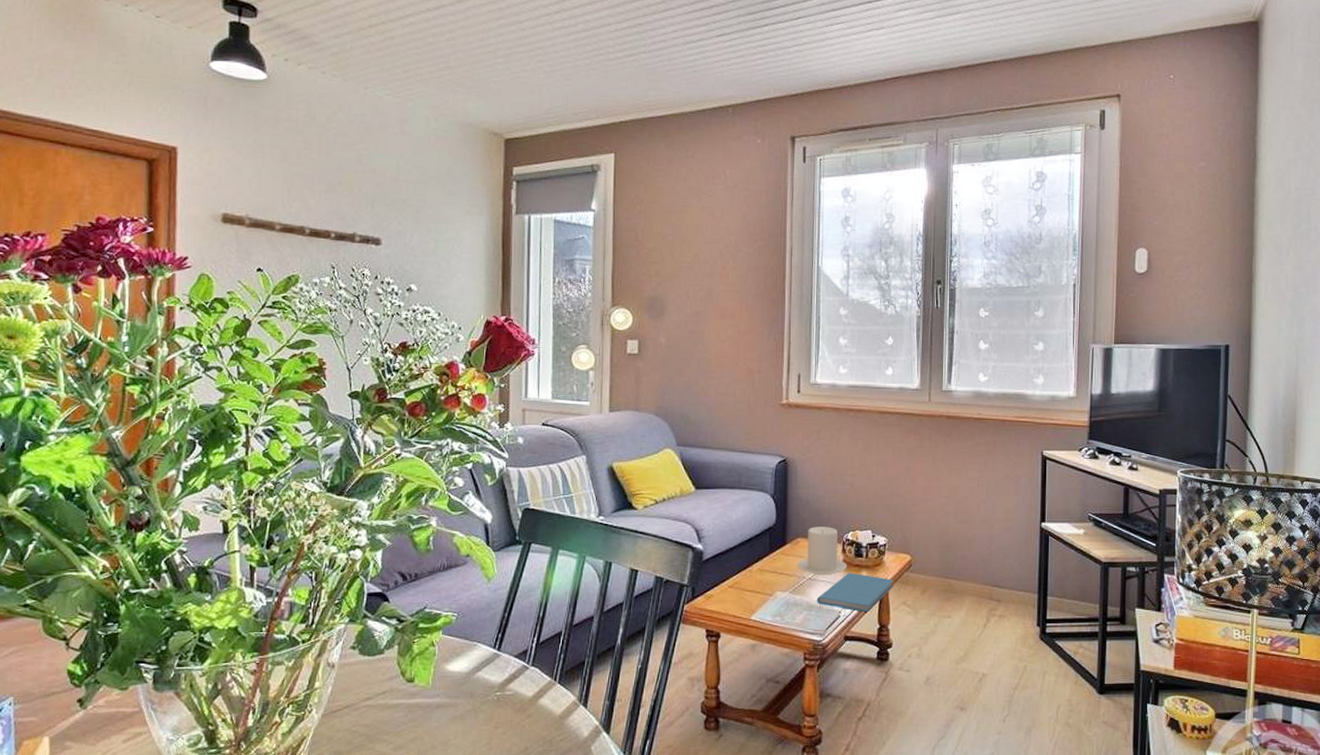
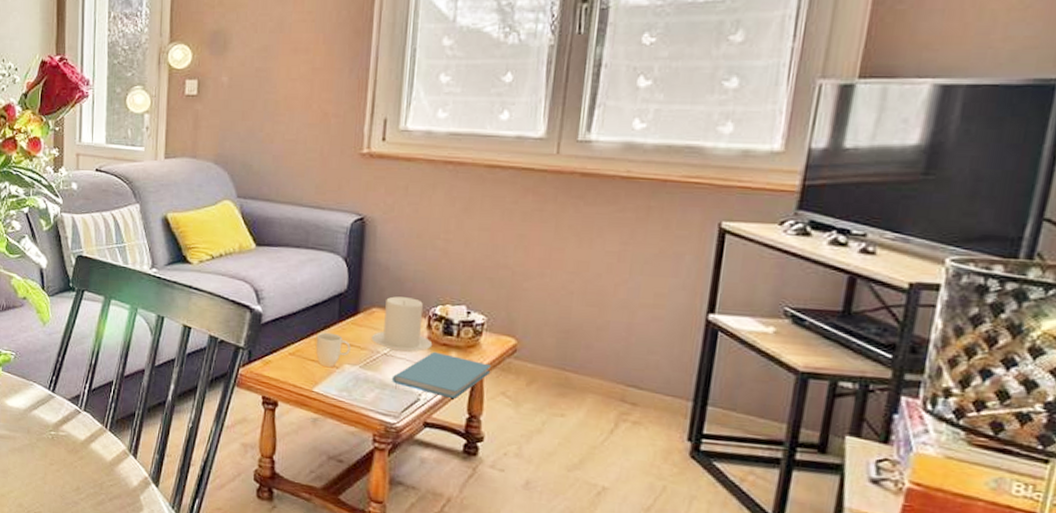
mug: none [751,564,781,596] -> present [315,332,351,368]

